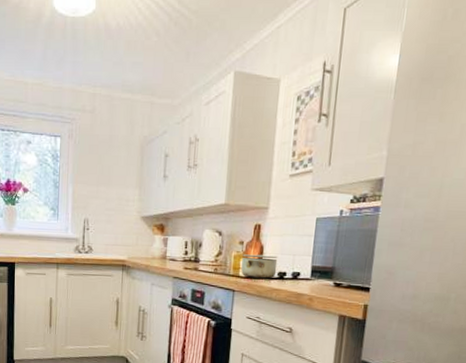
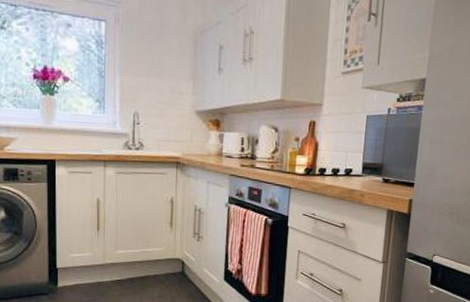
saucepan: present [241,254,278,279] -> none [297,151,332,176]

